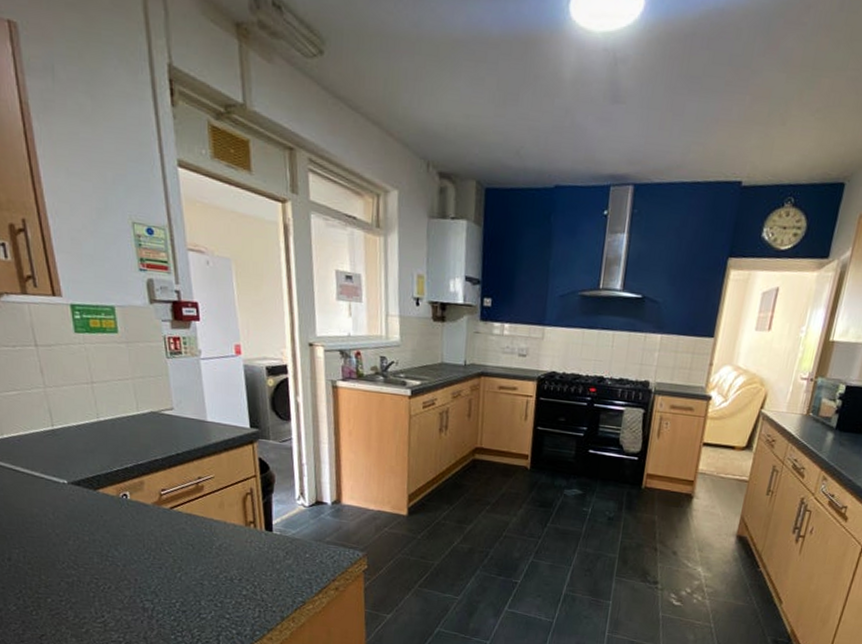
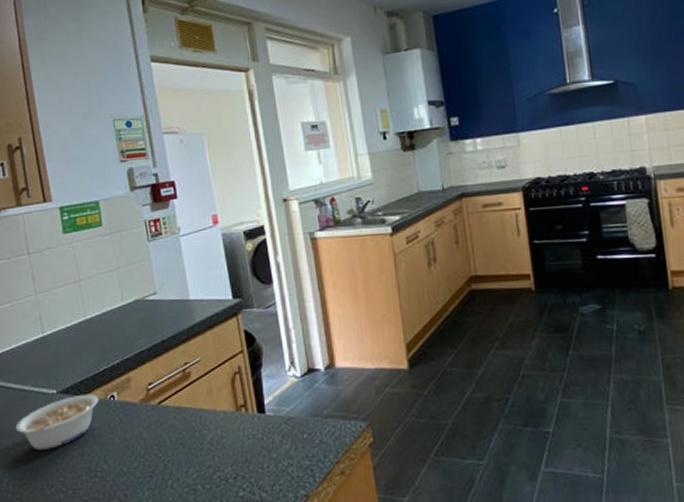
legume: none [25,488,111,531] -> present [15,394,99,451]

